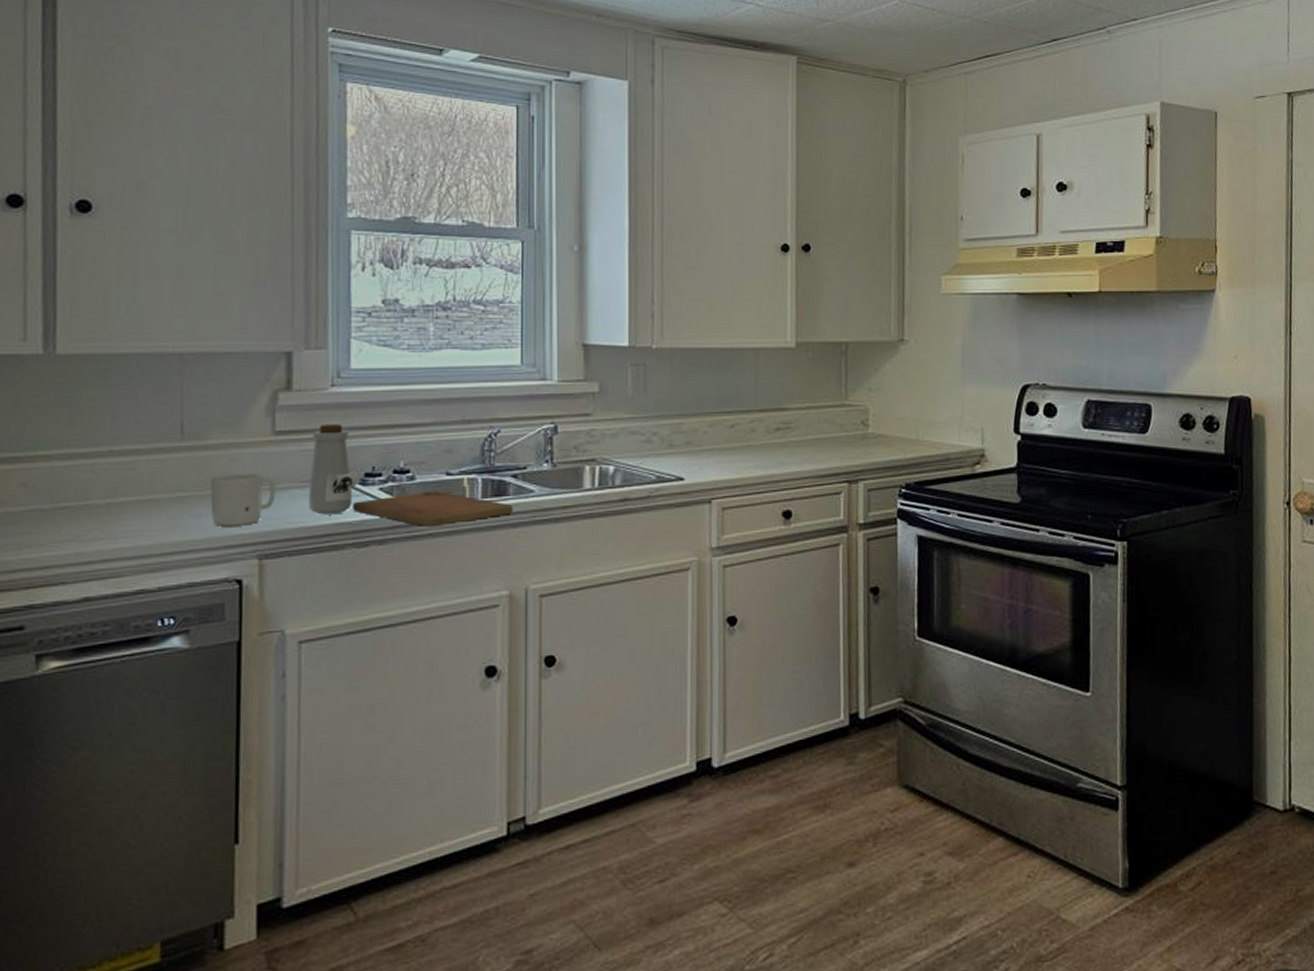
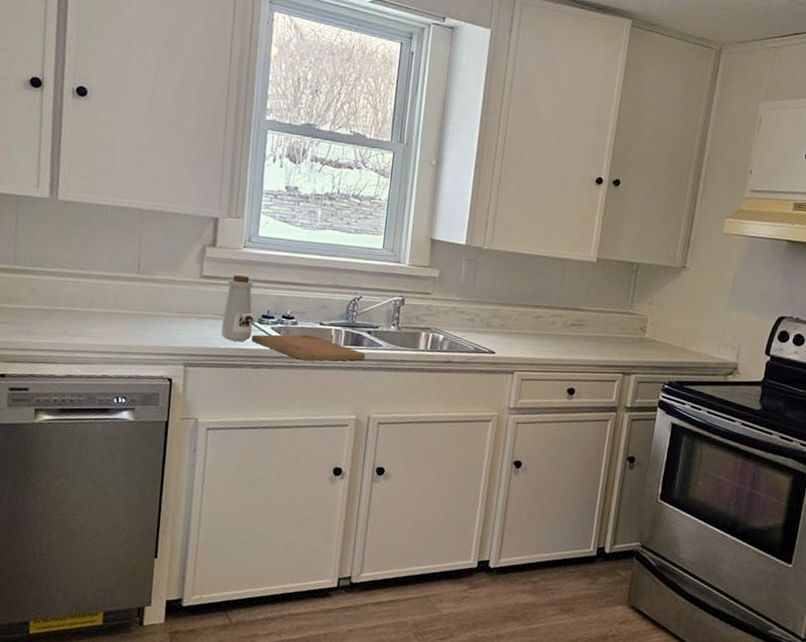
mug: present [209,473,276,527] -> none [154,302,200,341]

